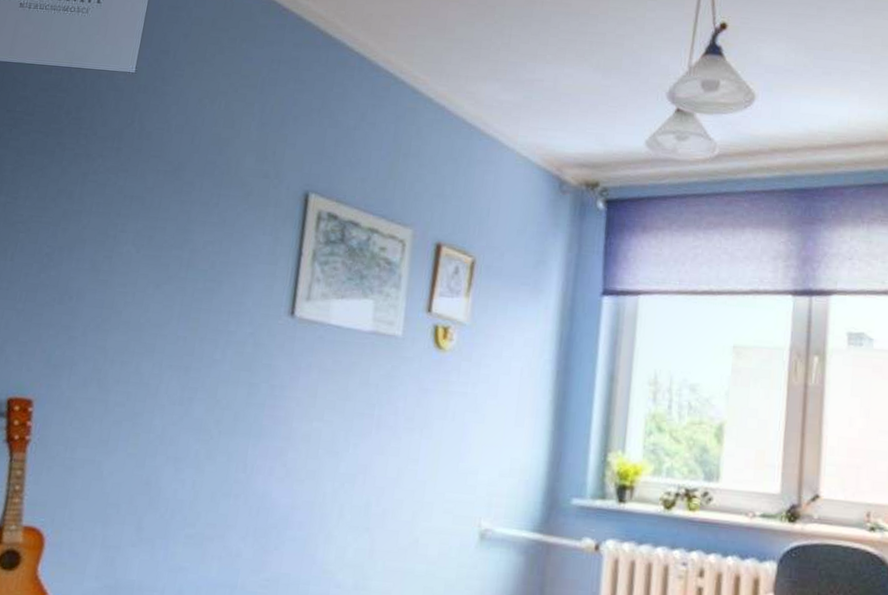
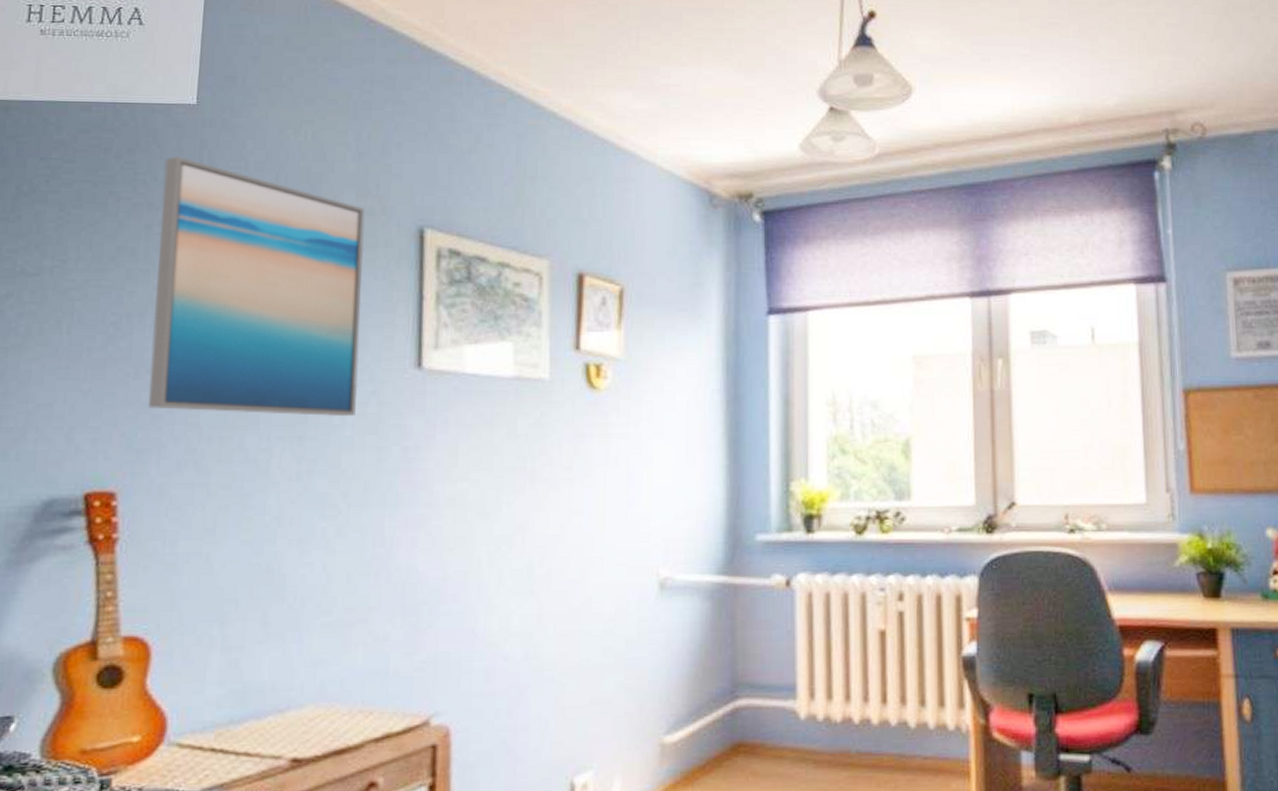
wall art: none [66,115,262,353] -> present [147,156,365,417]

